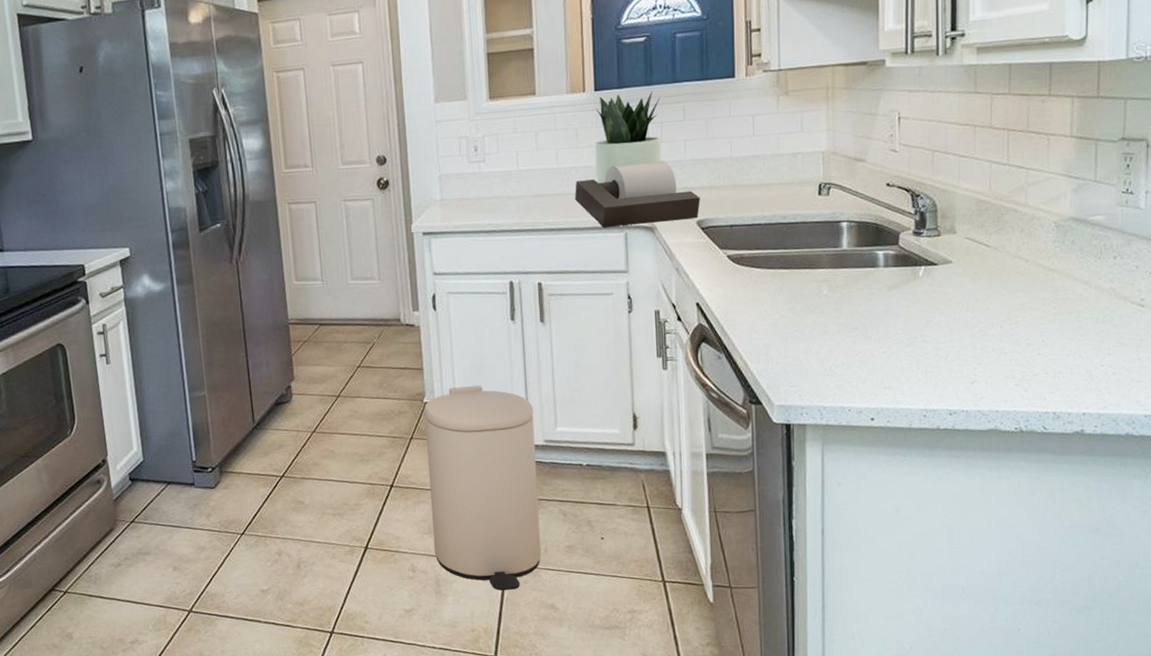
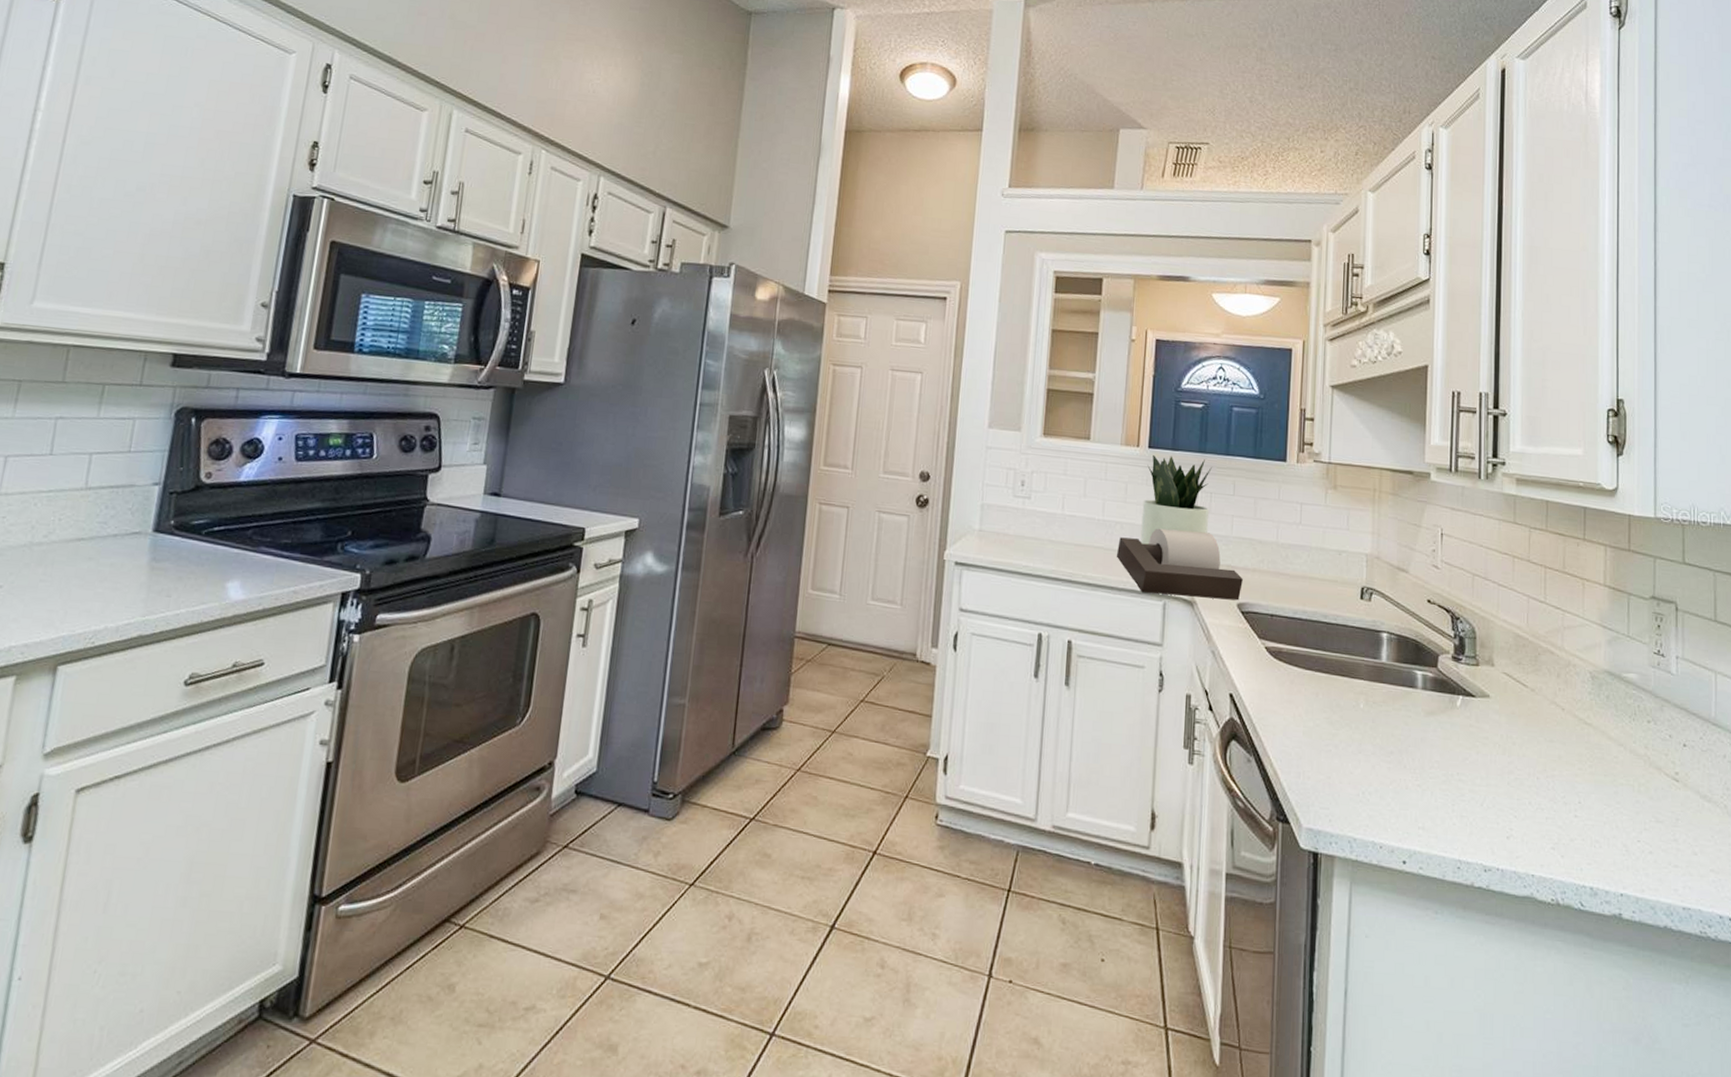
pedal bin: present [423,385,542,591] -> none [910,744,1045,1011]

